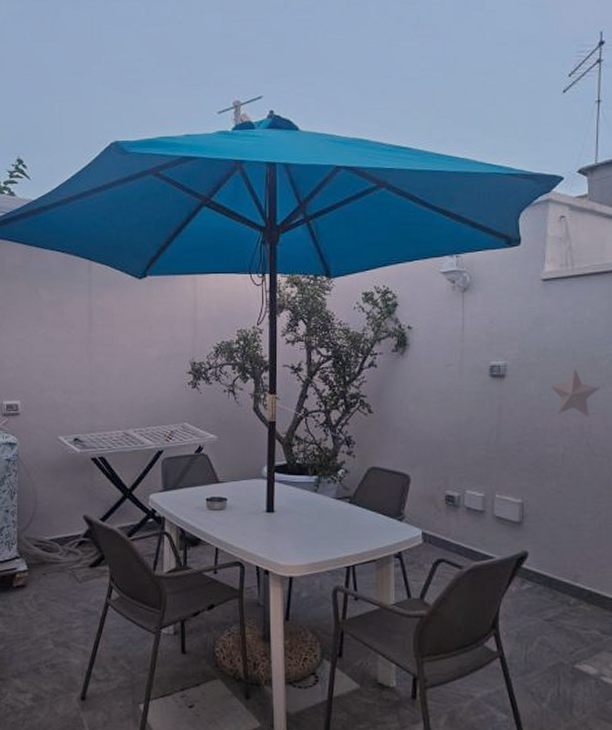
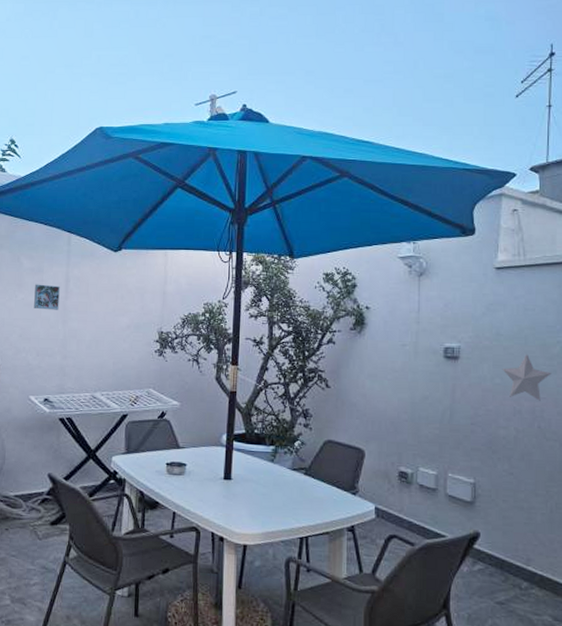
decorative tile: none [56,317,83,345] -> present [34,284,60,310]

